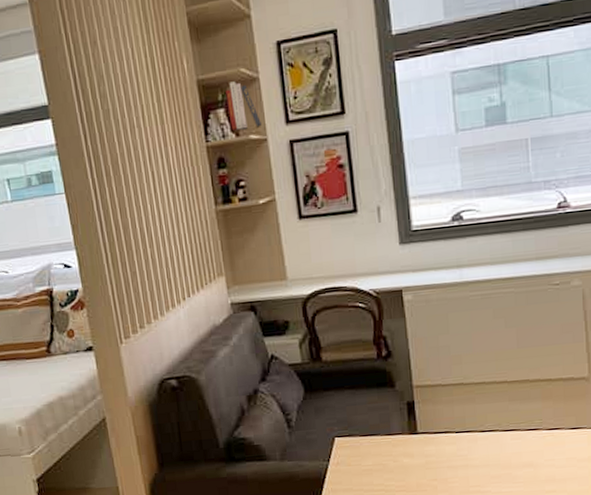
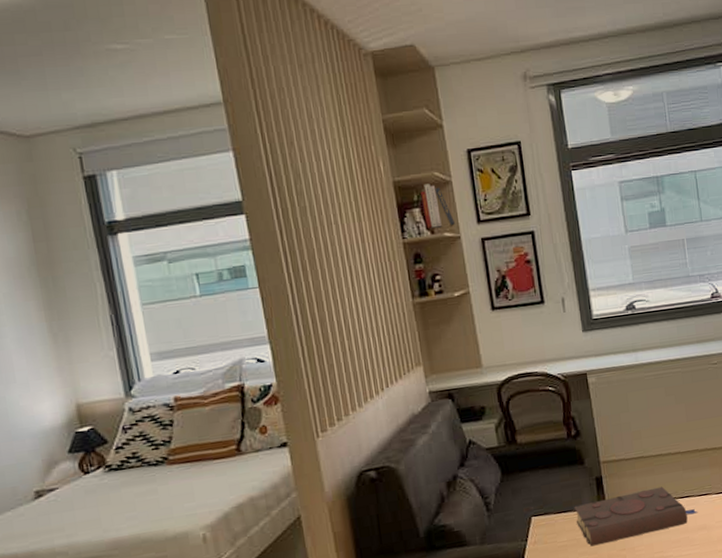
book: none [381,417,523,473] -> present [574,486,697,547]

